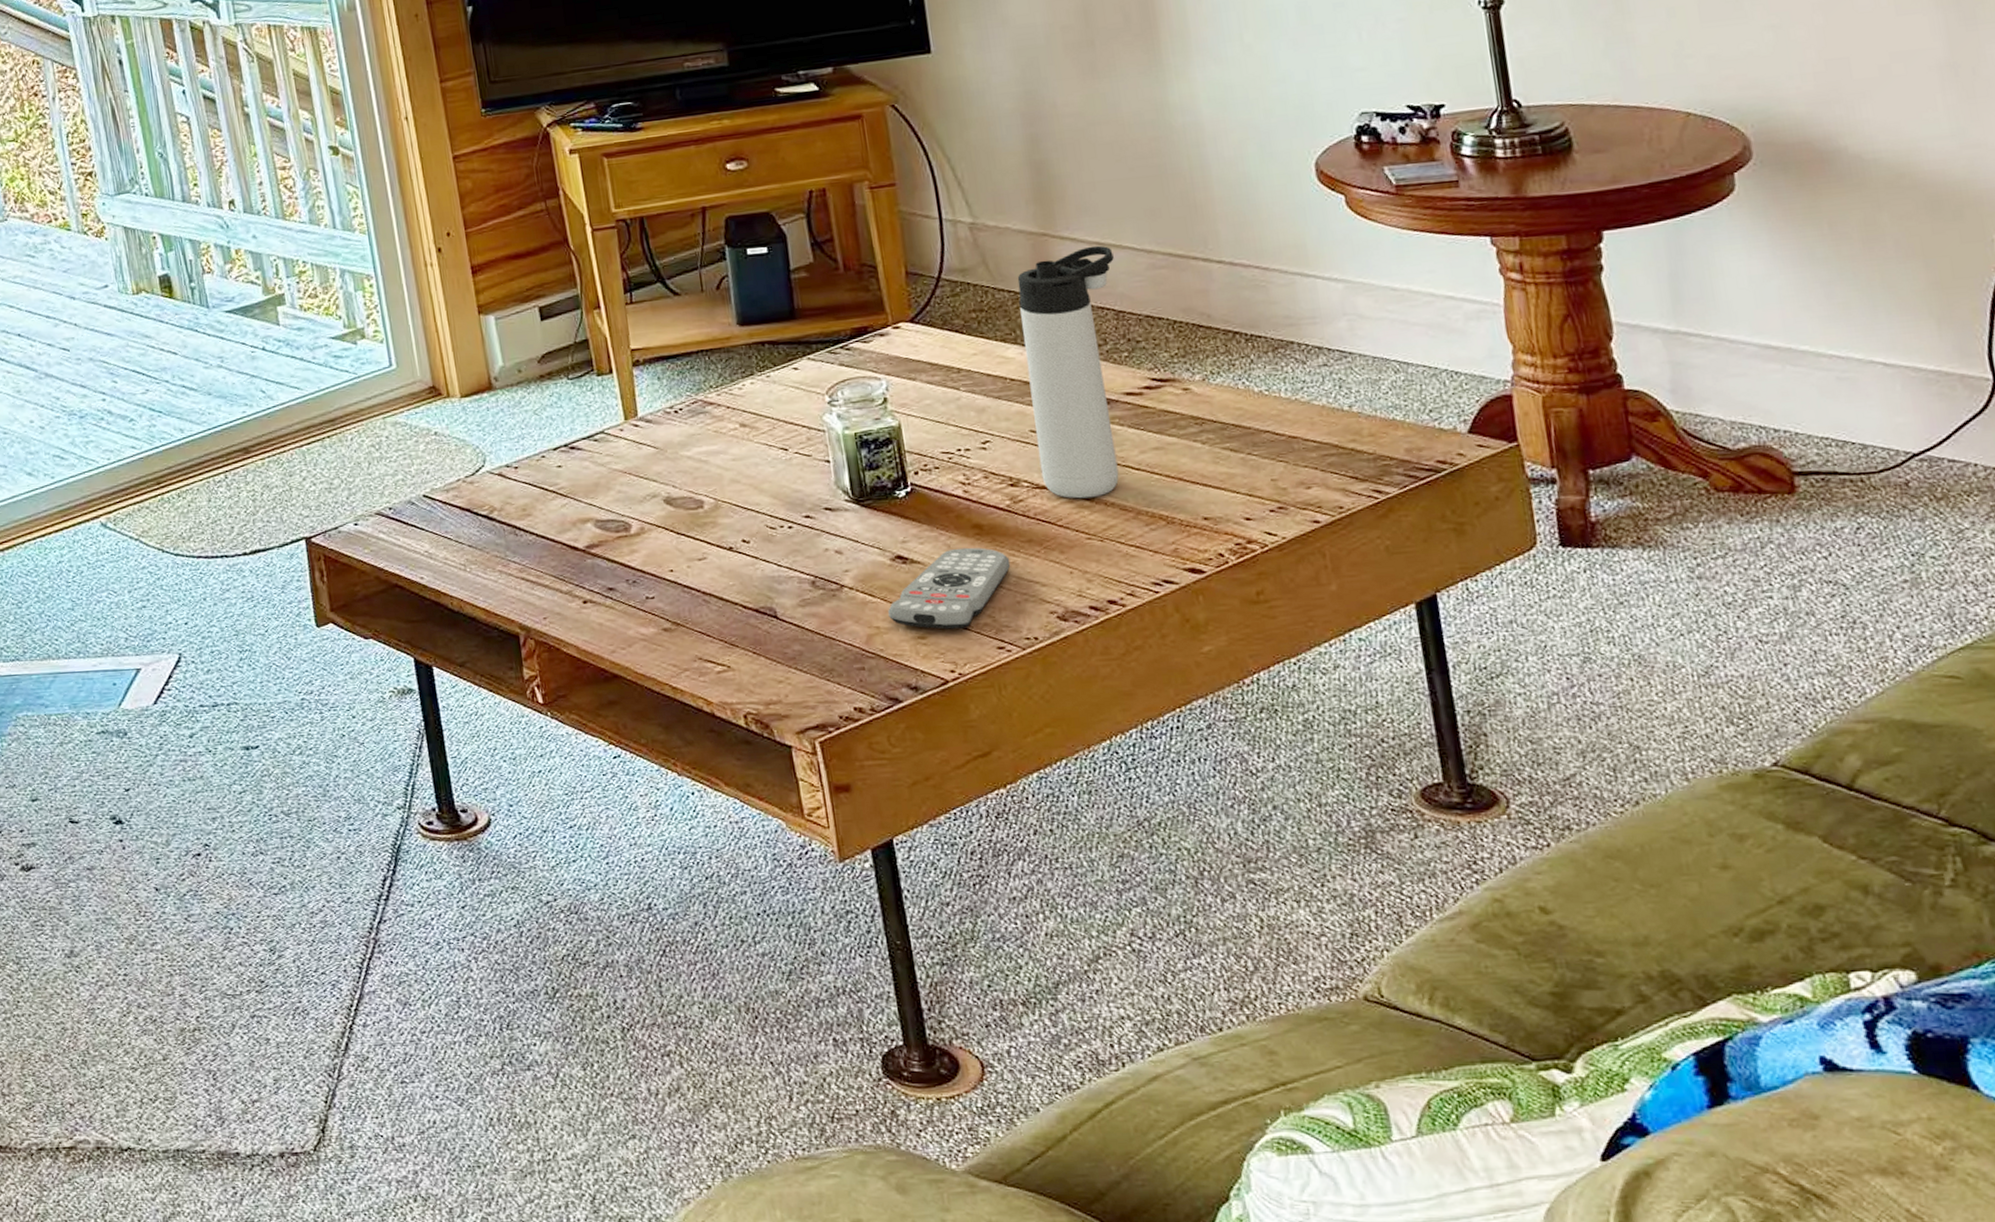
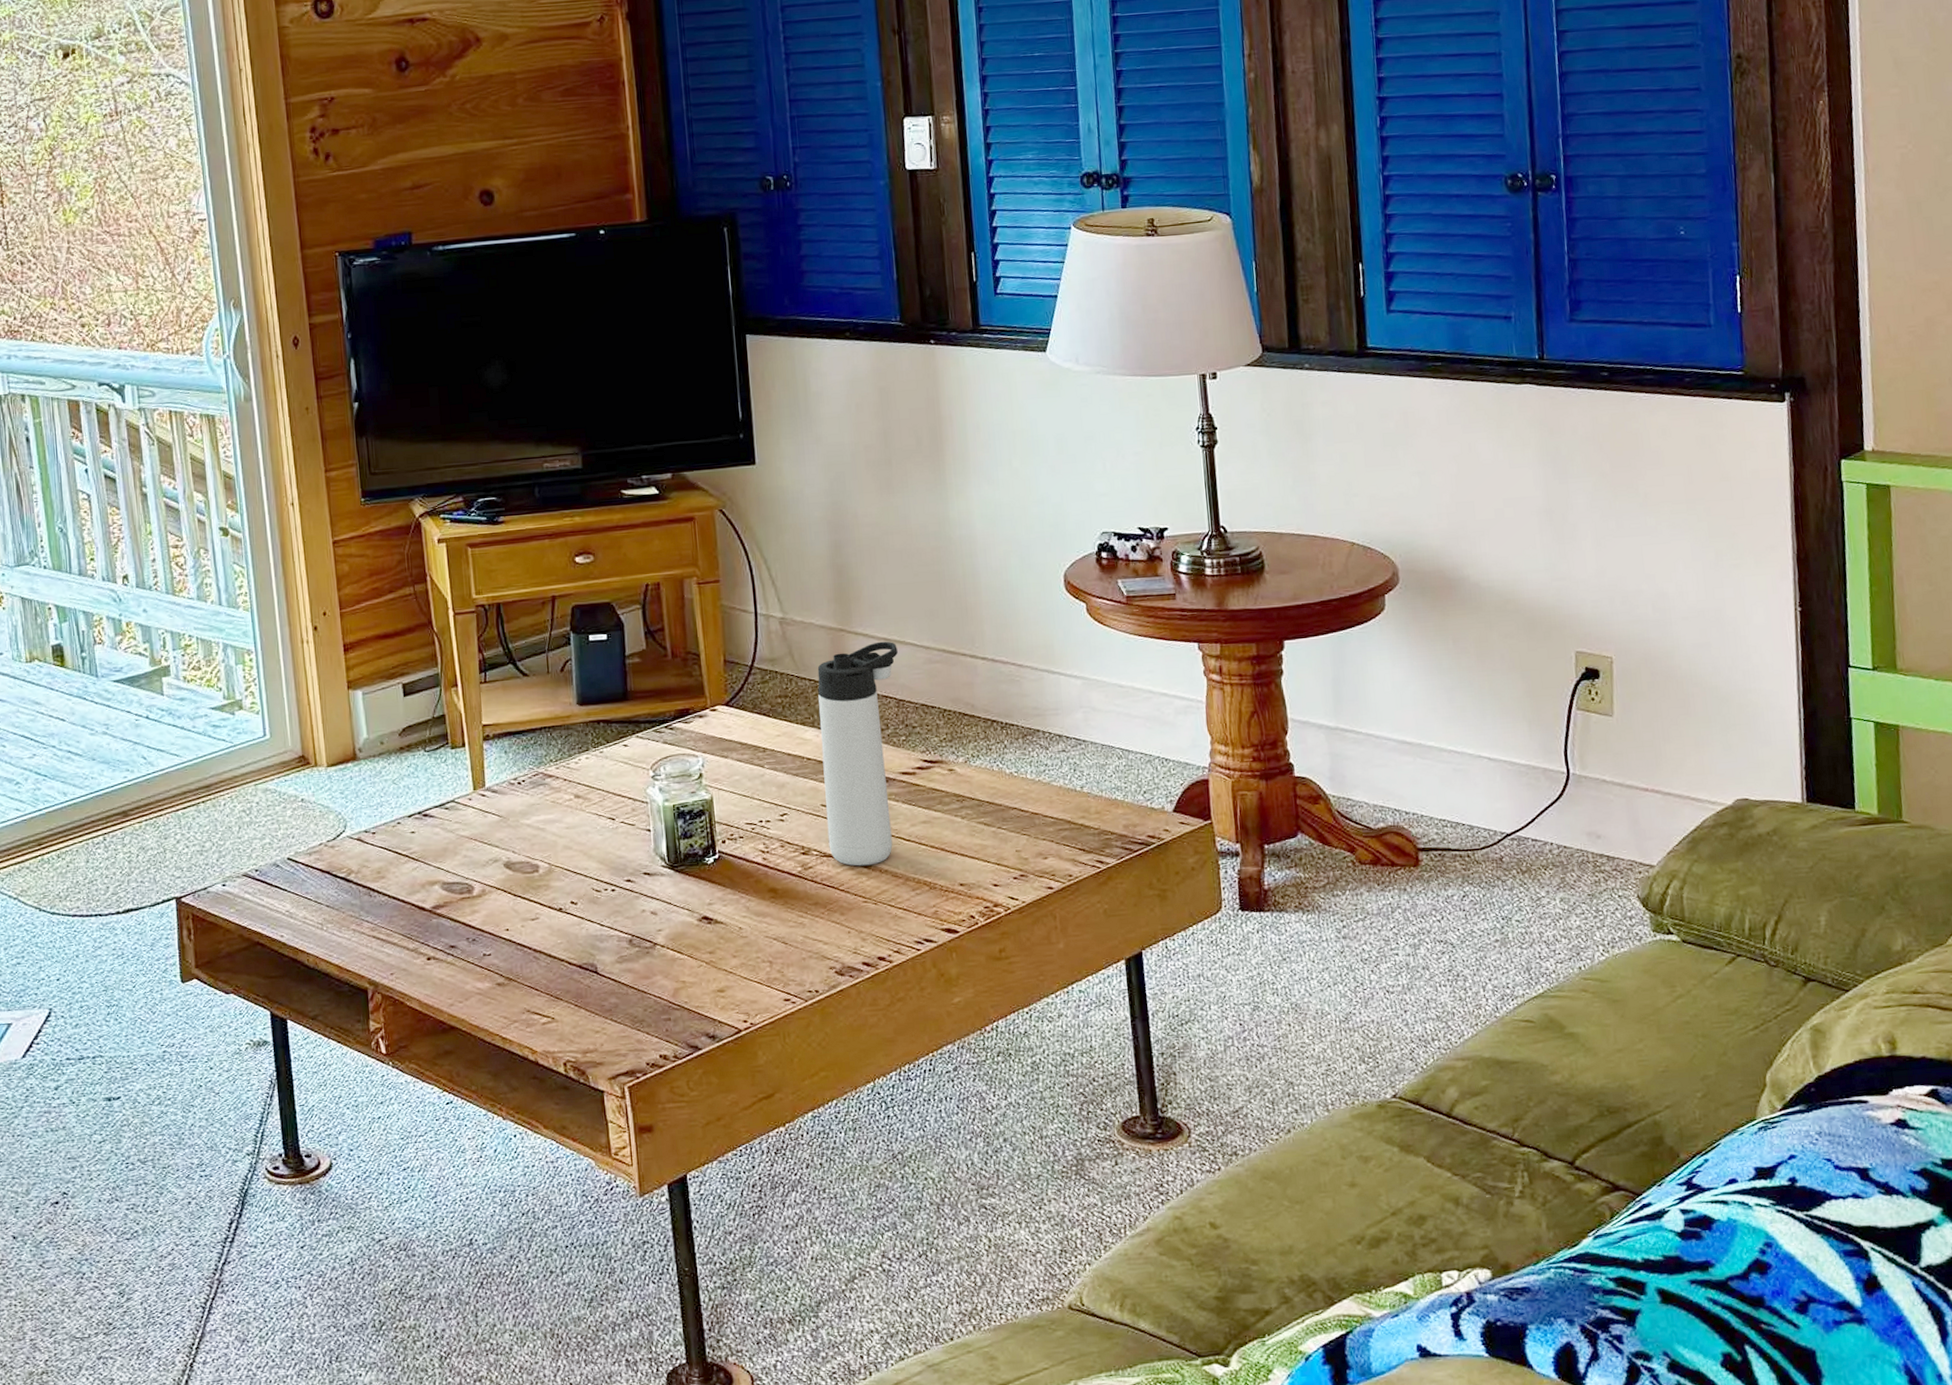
remote control: present [888,547,1011,630] -> none [693,909,799,984]

